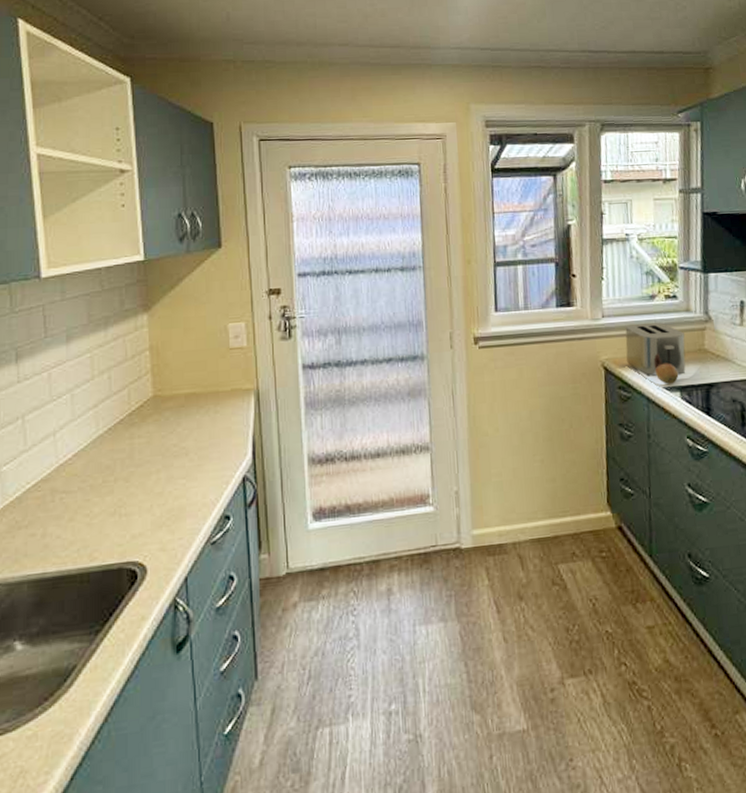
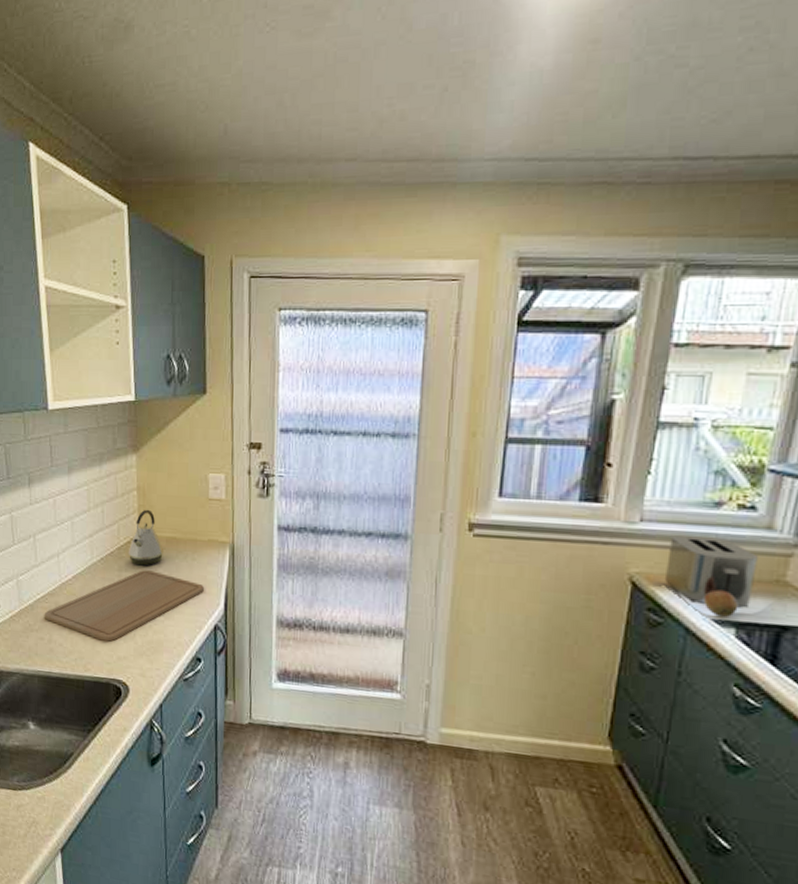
chopping board: none [36,431,229,521] -> present [44,570,204,642]
kettle: none [141,368,183,429] -> present [128,509,164,566]

